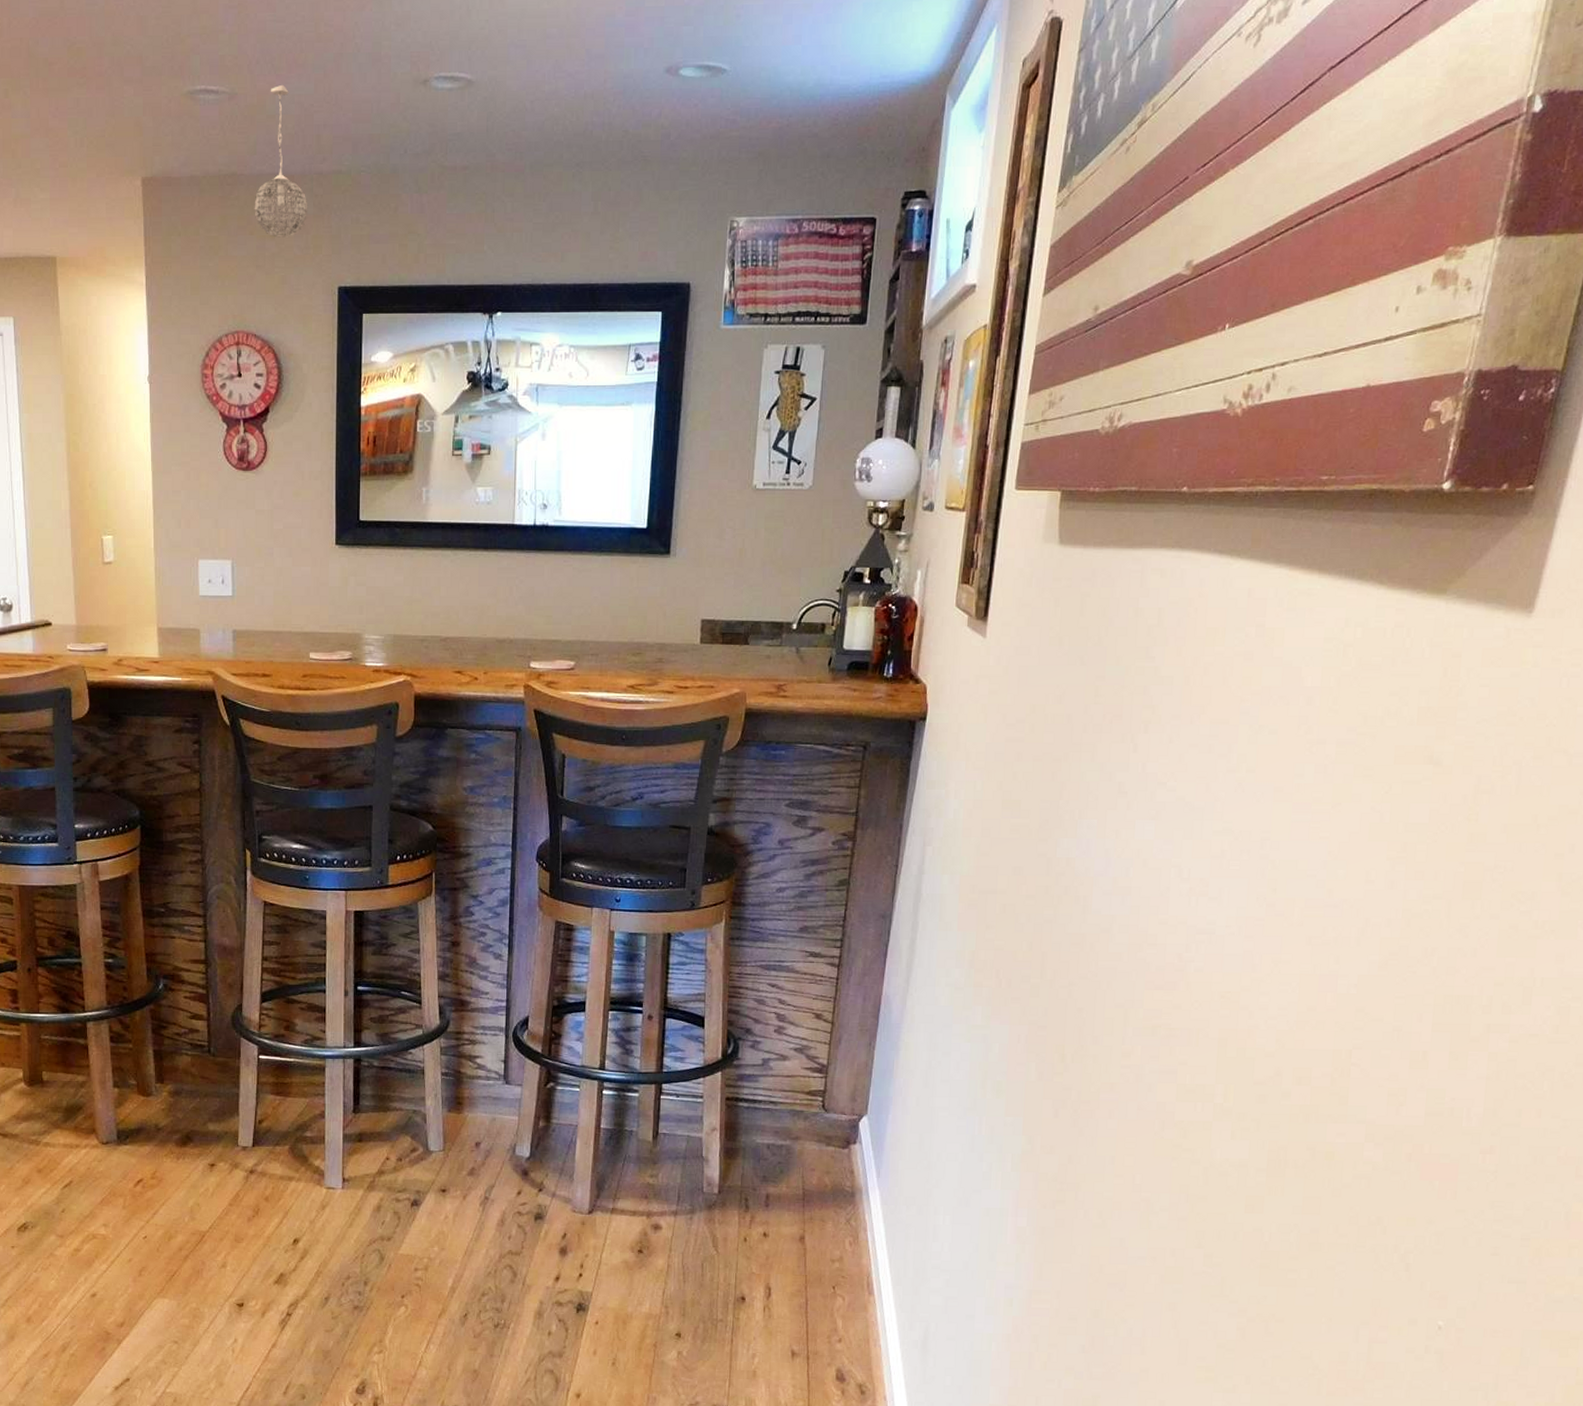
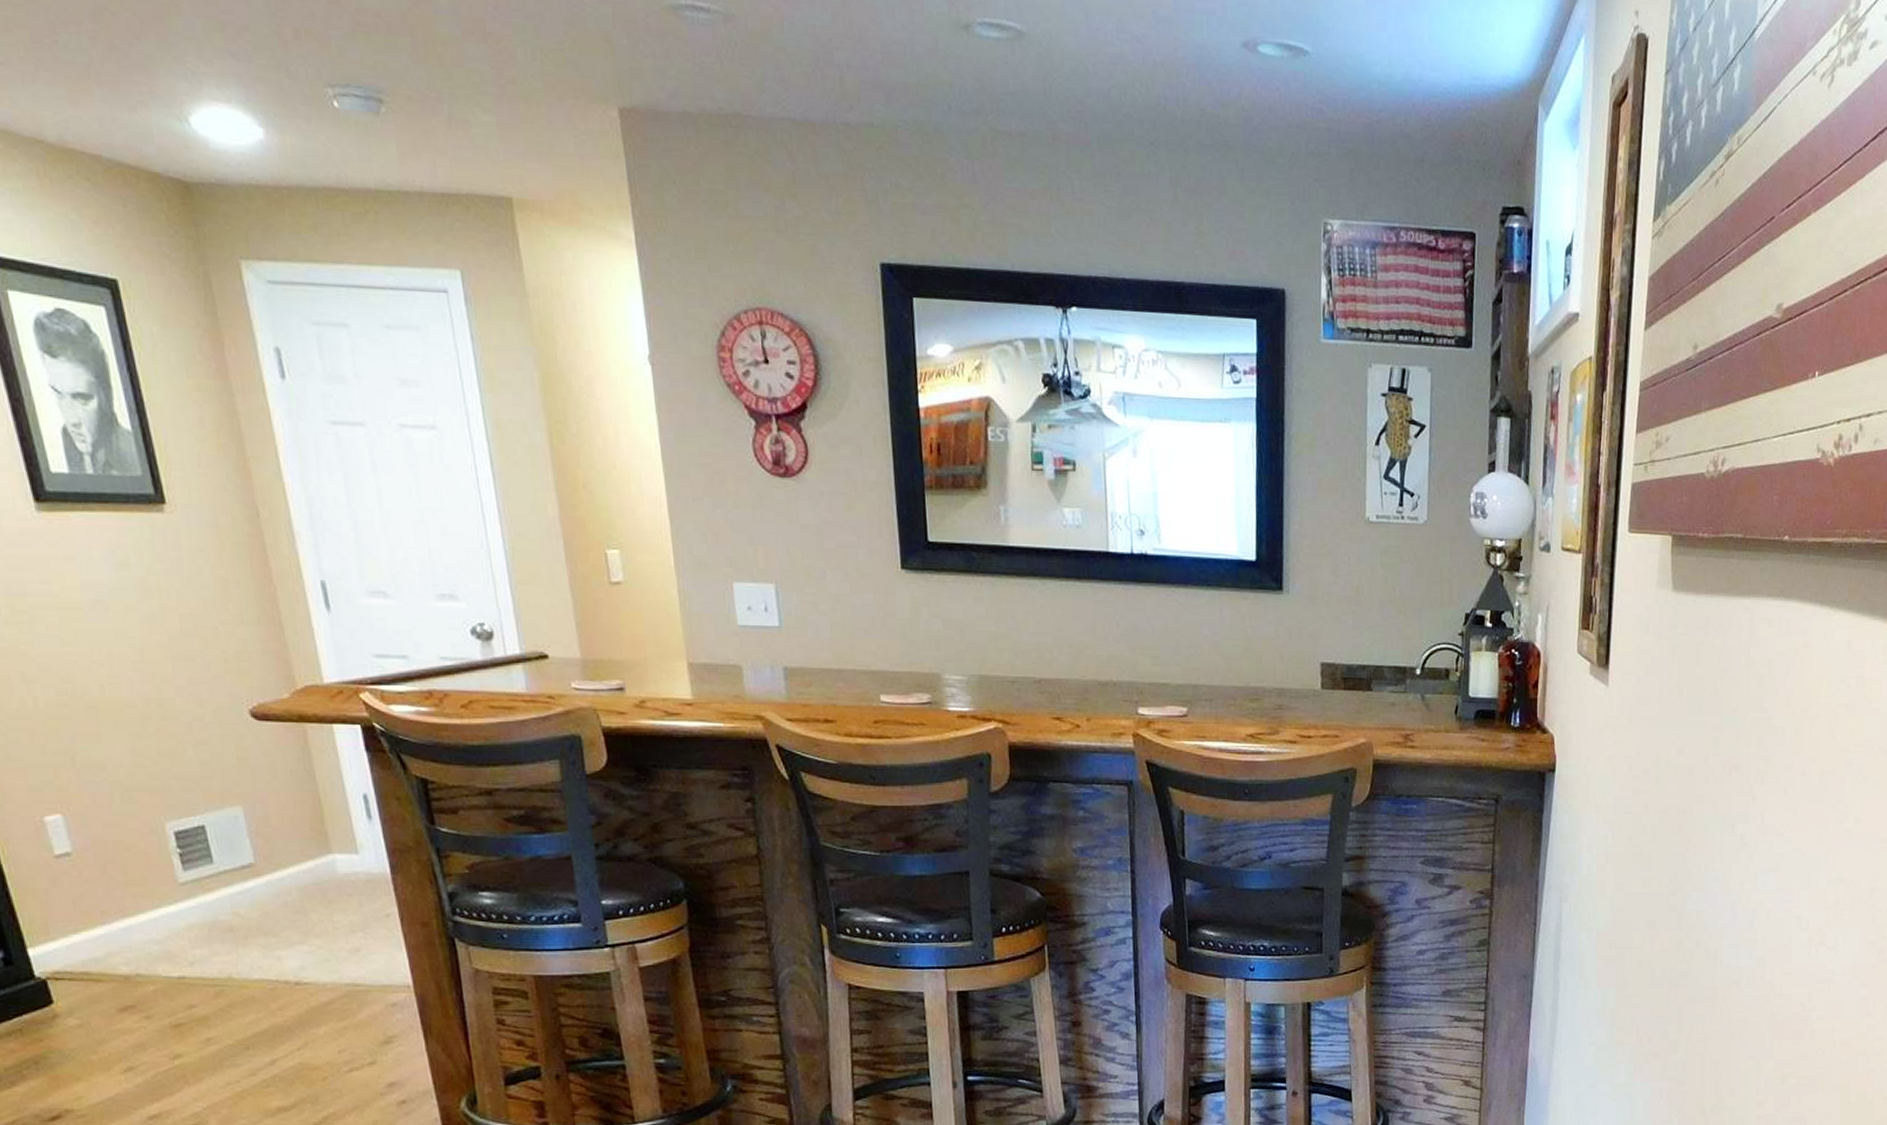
pendant light: present [254,84,308,238] -> none [767,10,836,199]

